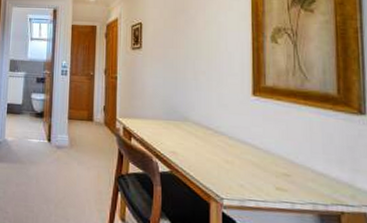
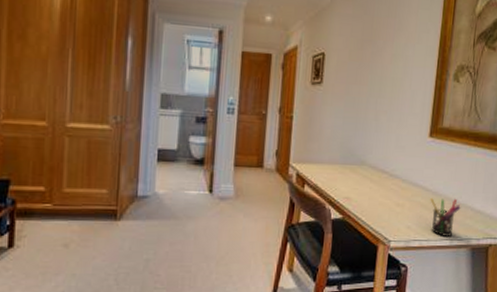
pen holder: none [262,157,299,200] -> present [430,198,461,238]

